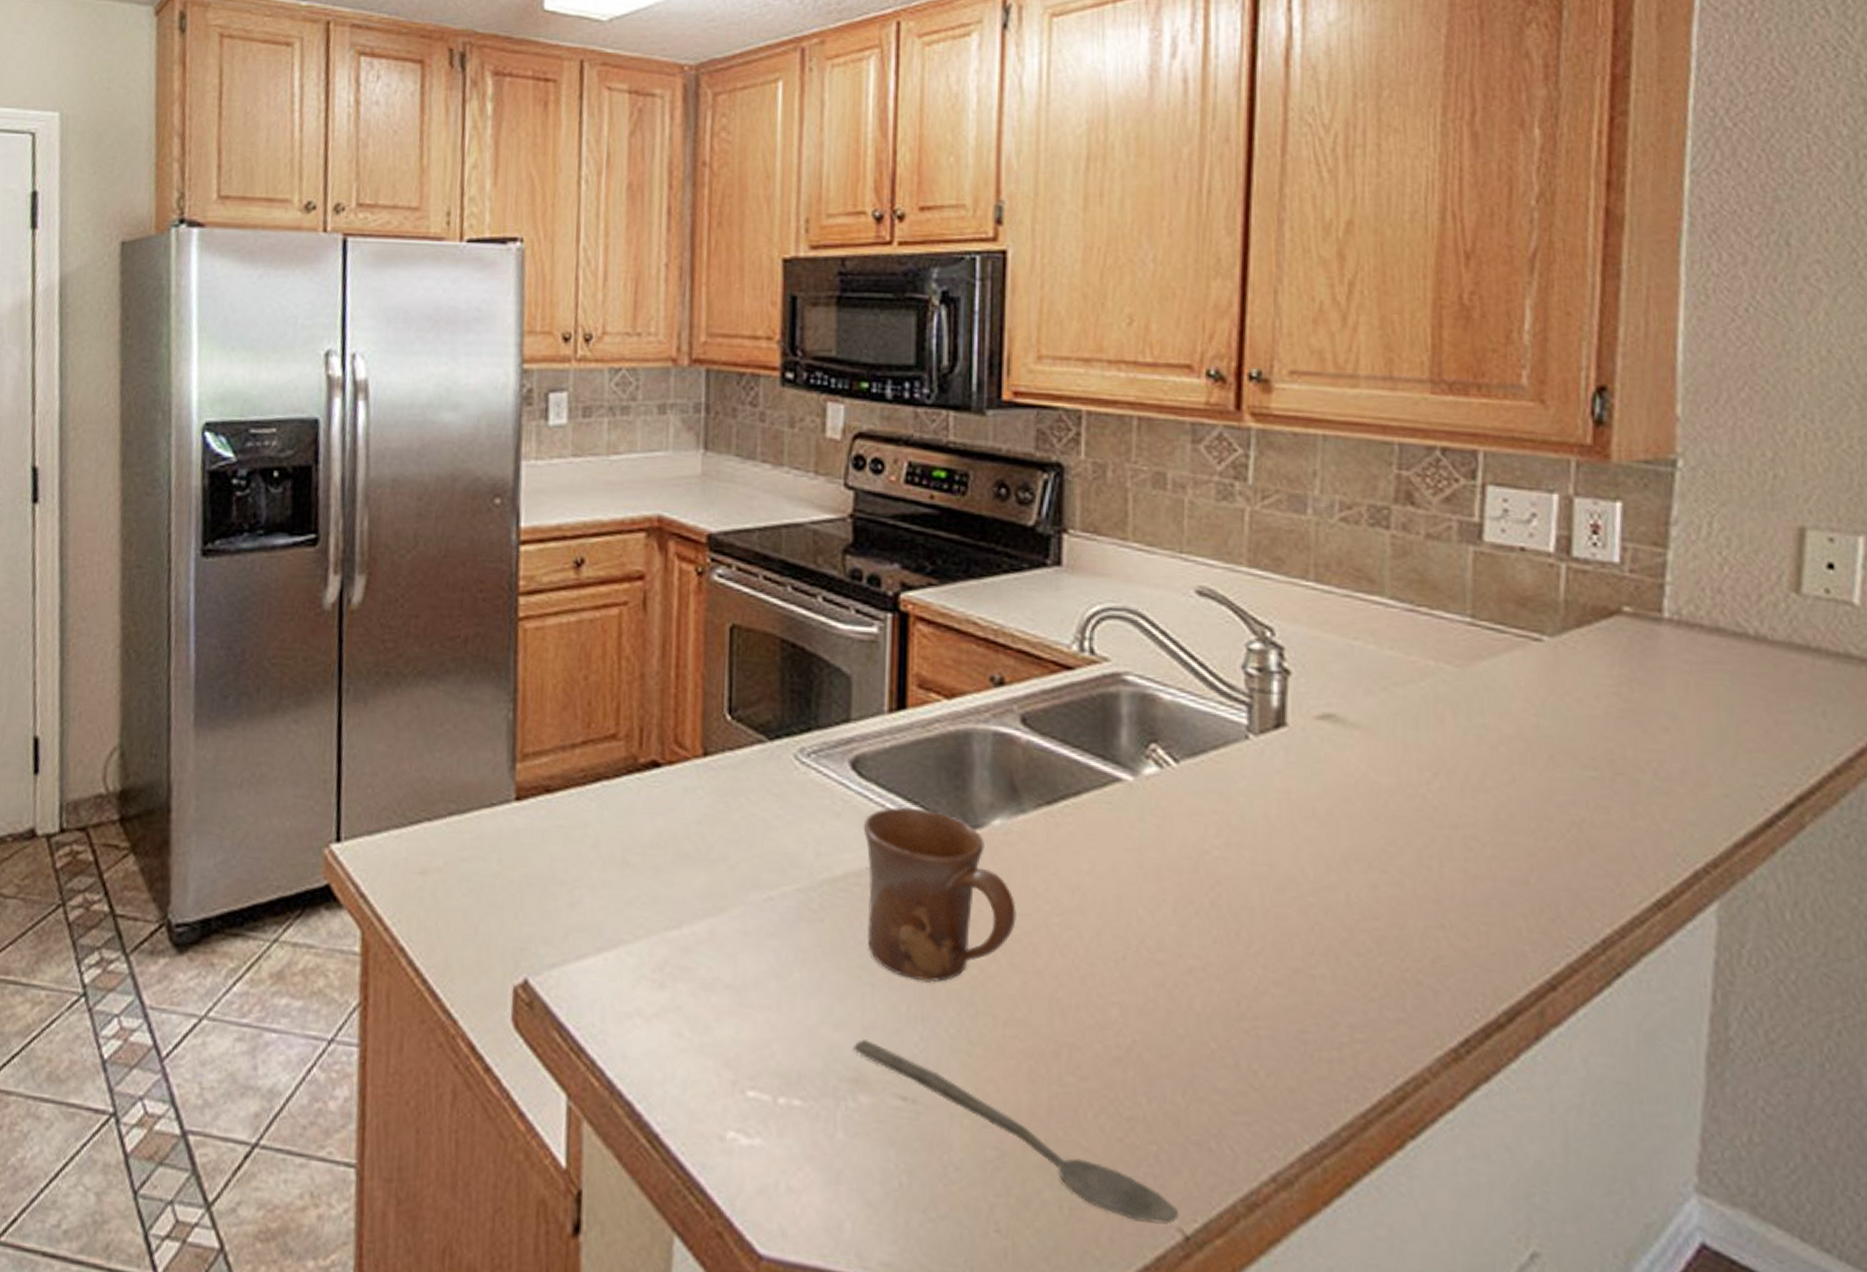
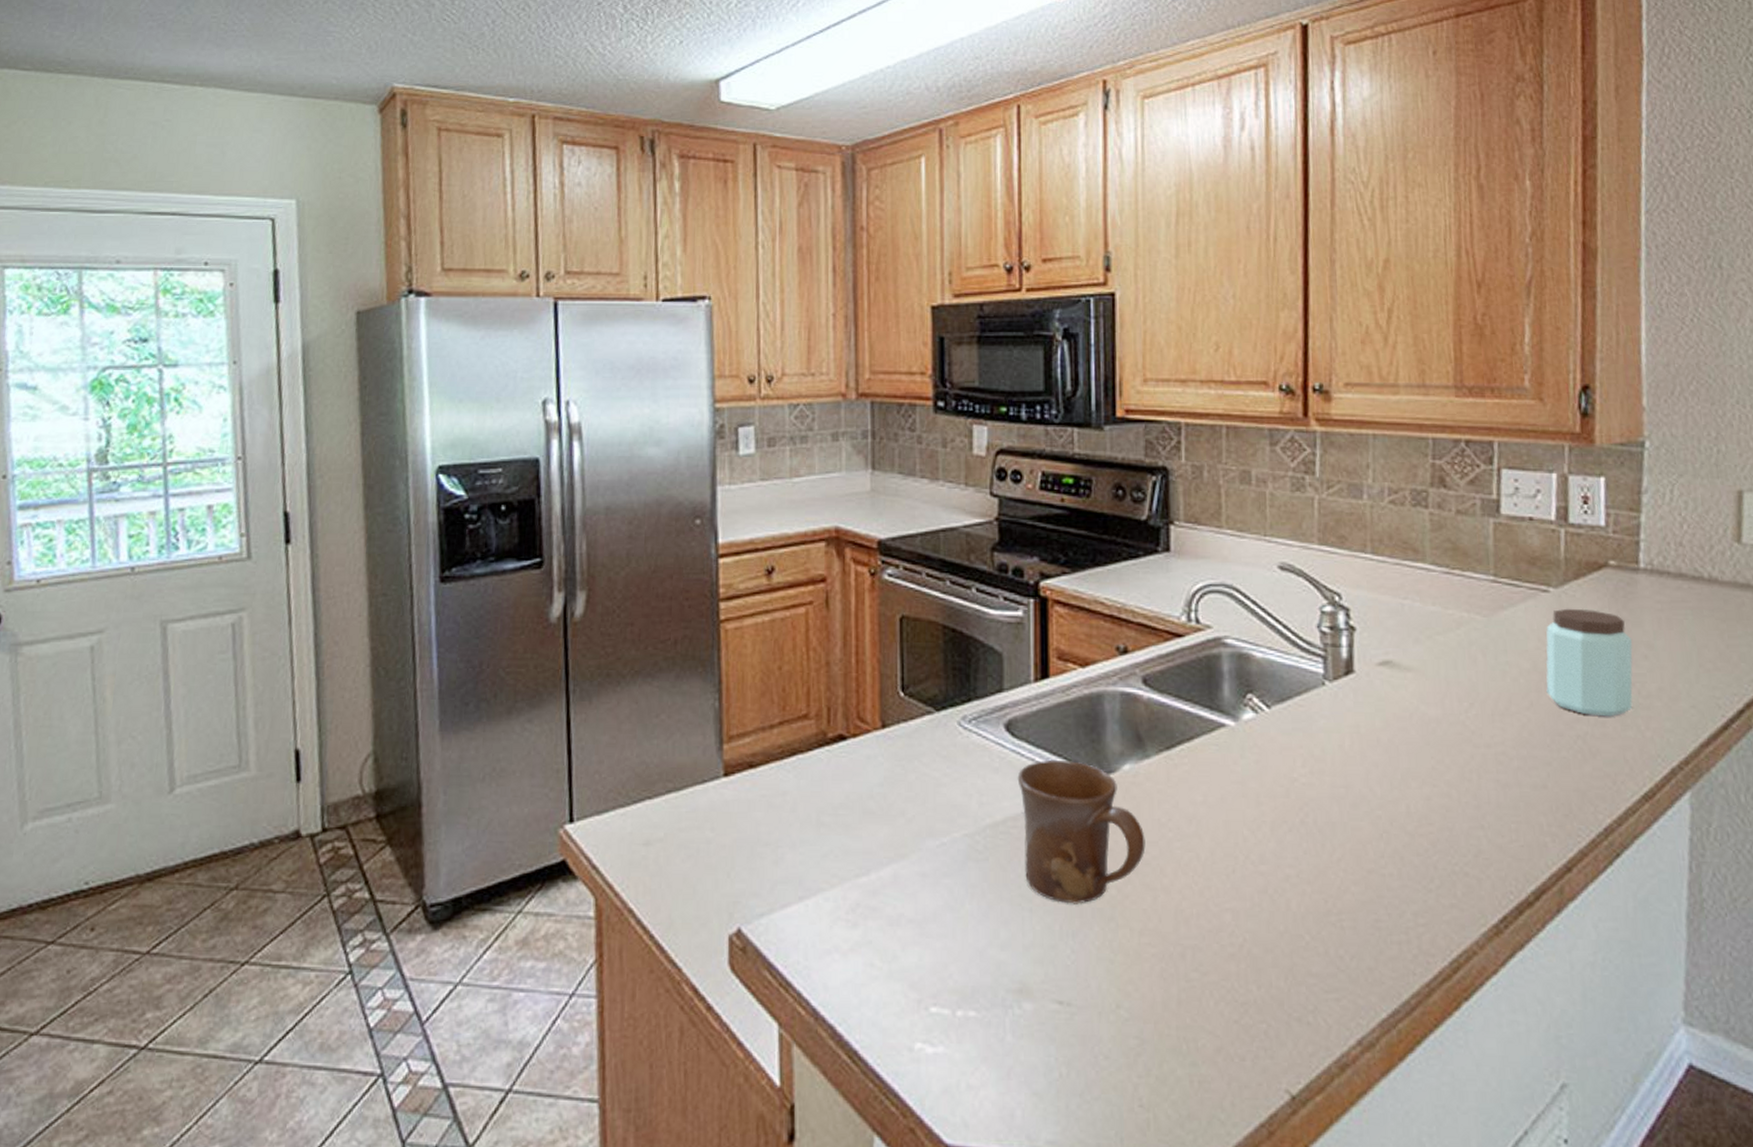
spoon: present [853,1039,1180,1225] -> none [1017,956,1287,1088]
peanut butter: none [1533,662,1650,802] -> present [1546,608,1633,717]

